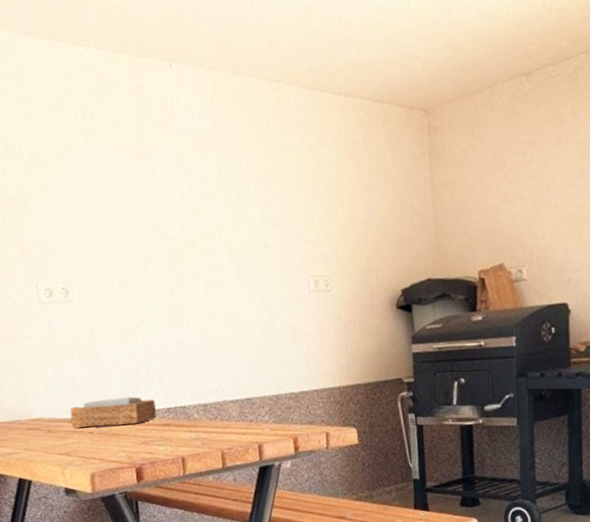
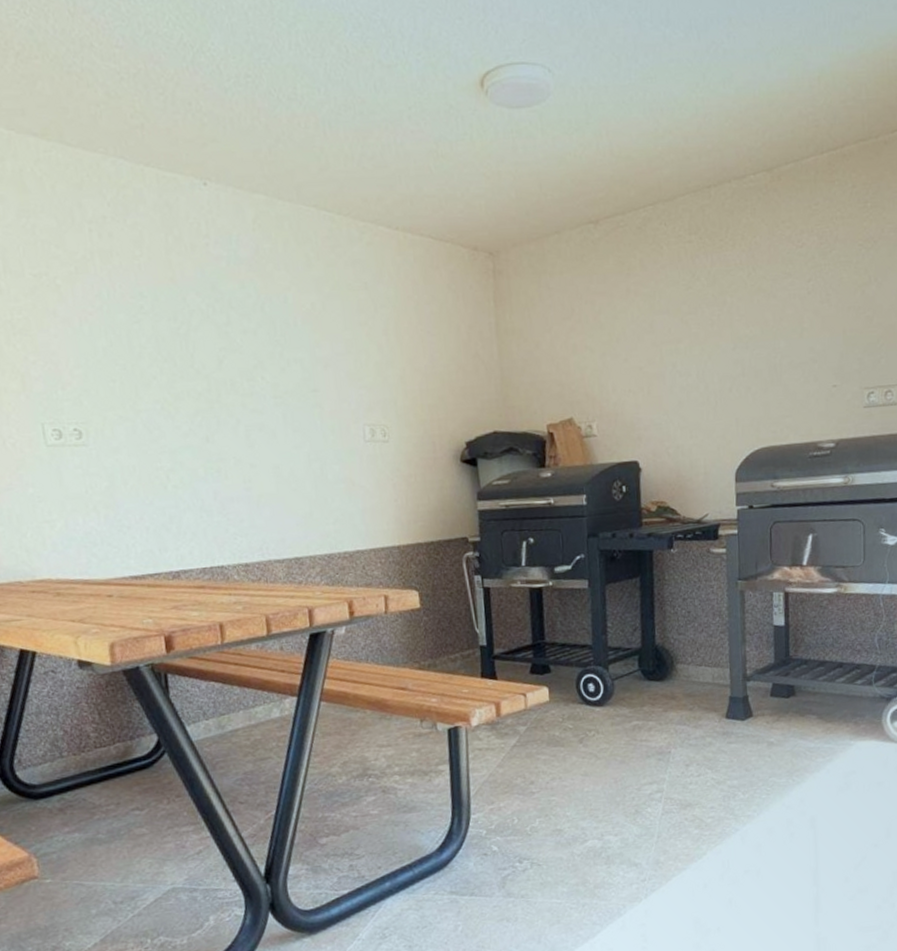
napkin holder: present [70,396,157,429] -> none [84,555,190,592]

